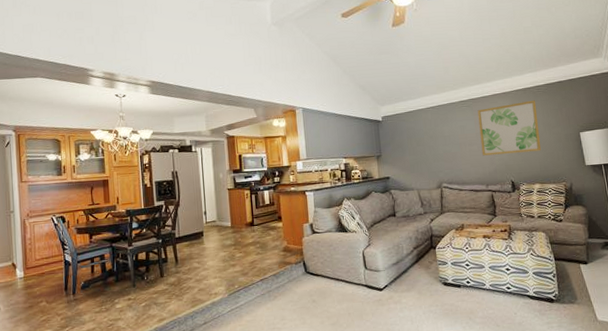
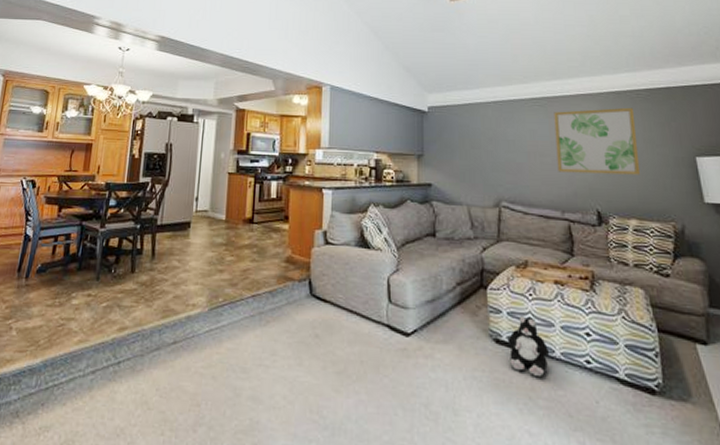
plush toy: none [452,263,482,304] -> present [507,316,550,378]

